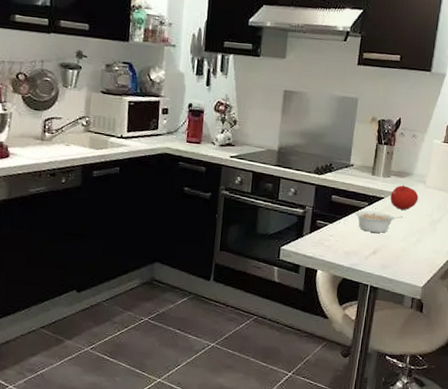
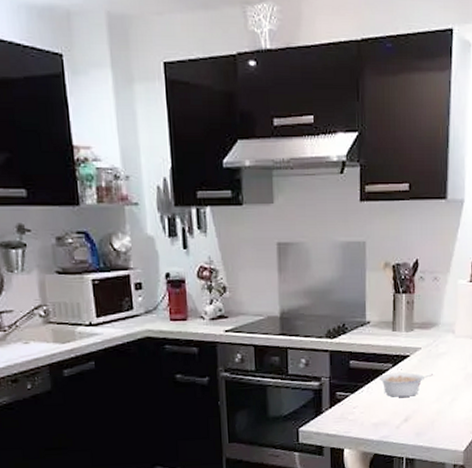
fruit: present [390,184,419,210] -> none [417,337,448,366]

